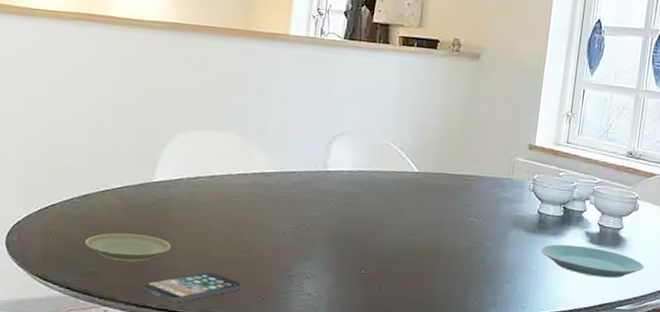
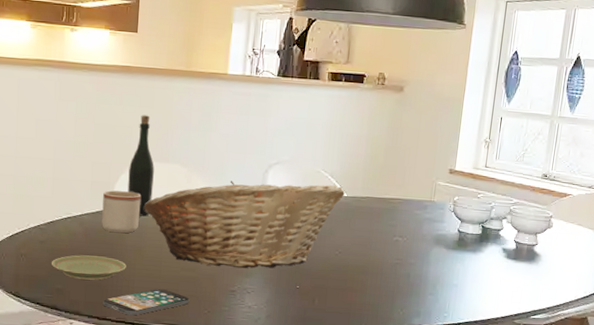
mug: none [144,160,190,209] -> present [102,190,142,233]
bottle: none [175,77,206,191] -> present [127,115,154,217]
fruit basket: none [193,152,416,251] -> present [144,180,345,269]
plate: present [541,244,645,278] -> none [461,259,558,290]

